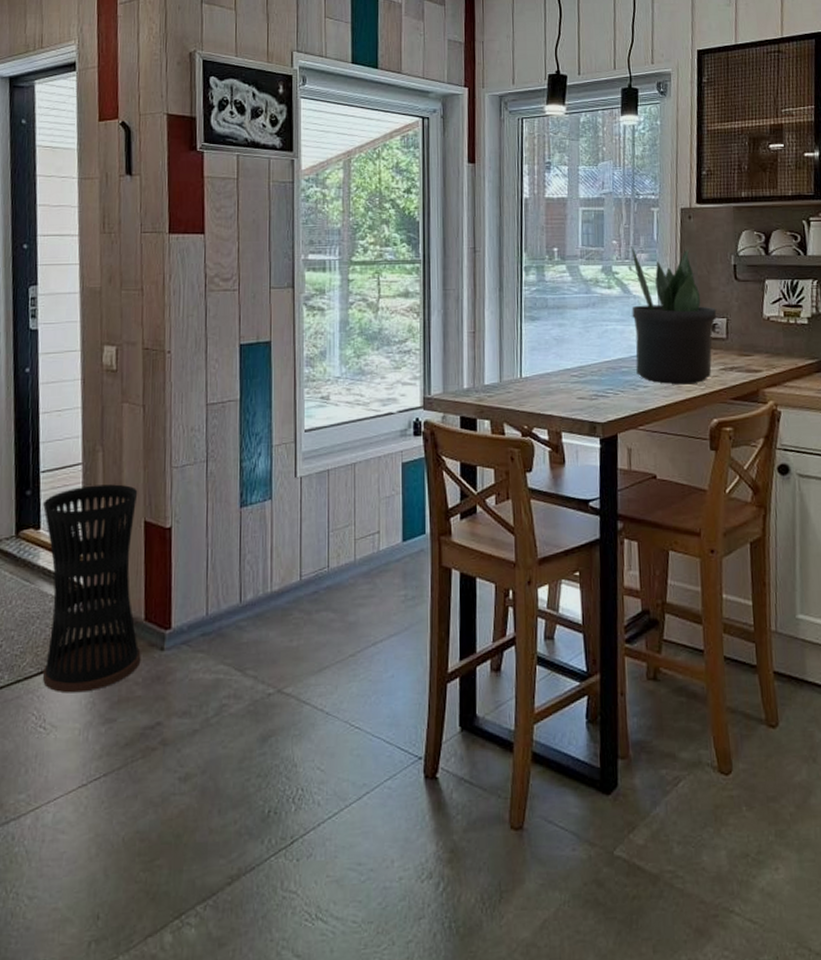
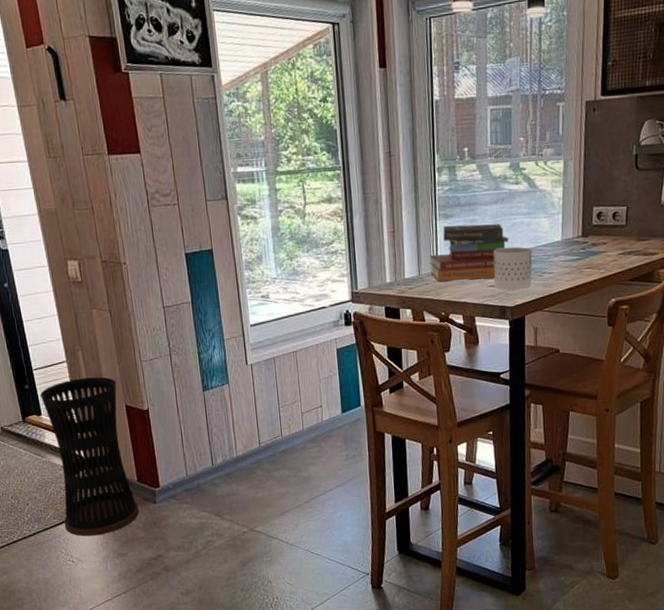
books: none [512,328,600,391] -> present [429,224,509,281]
mug: none [583,355,626,405] -> present [493,246,533,291]
planter: present [631,246,717,384] -> none [537,140,618,270]

